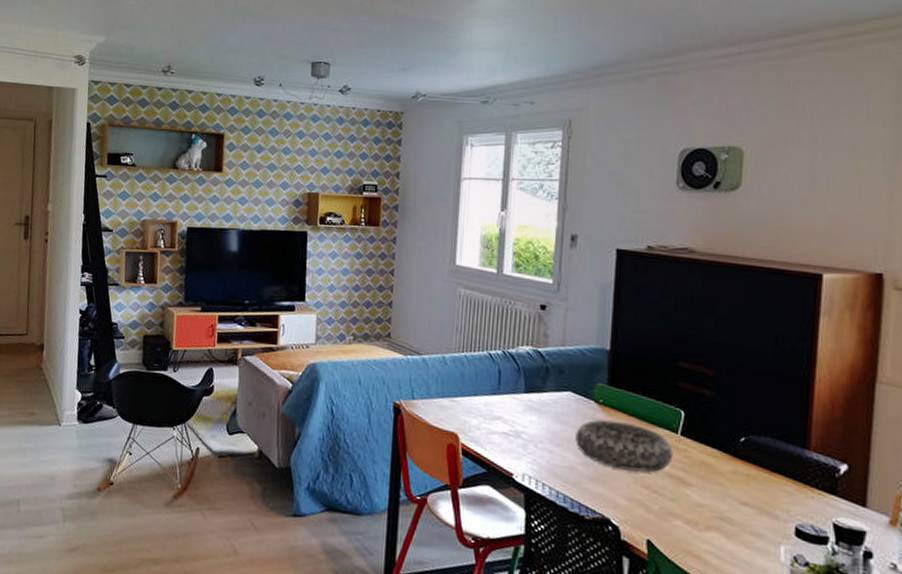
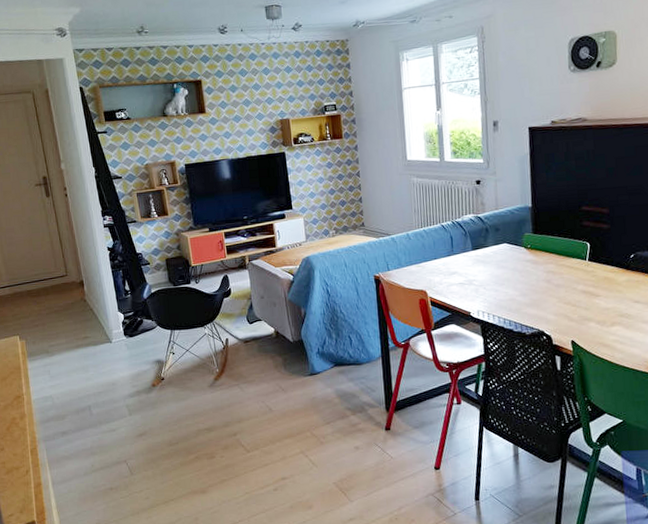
decorative bowl: present [575,420,673,473] -> none [513,259,584,294]

